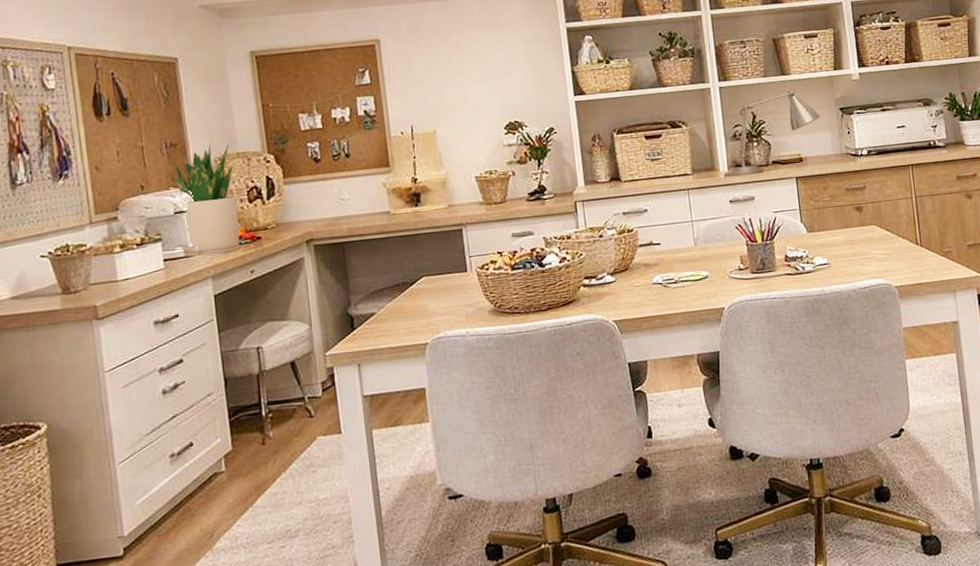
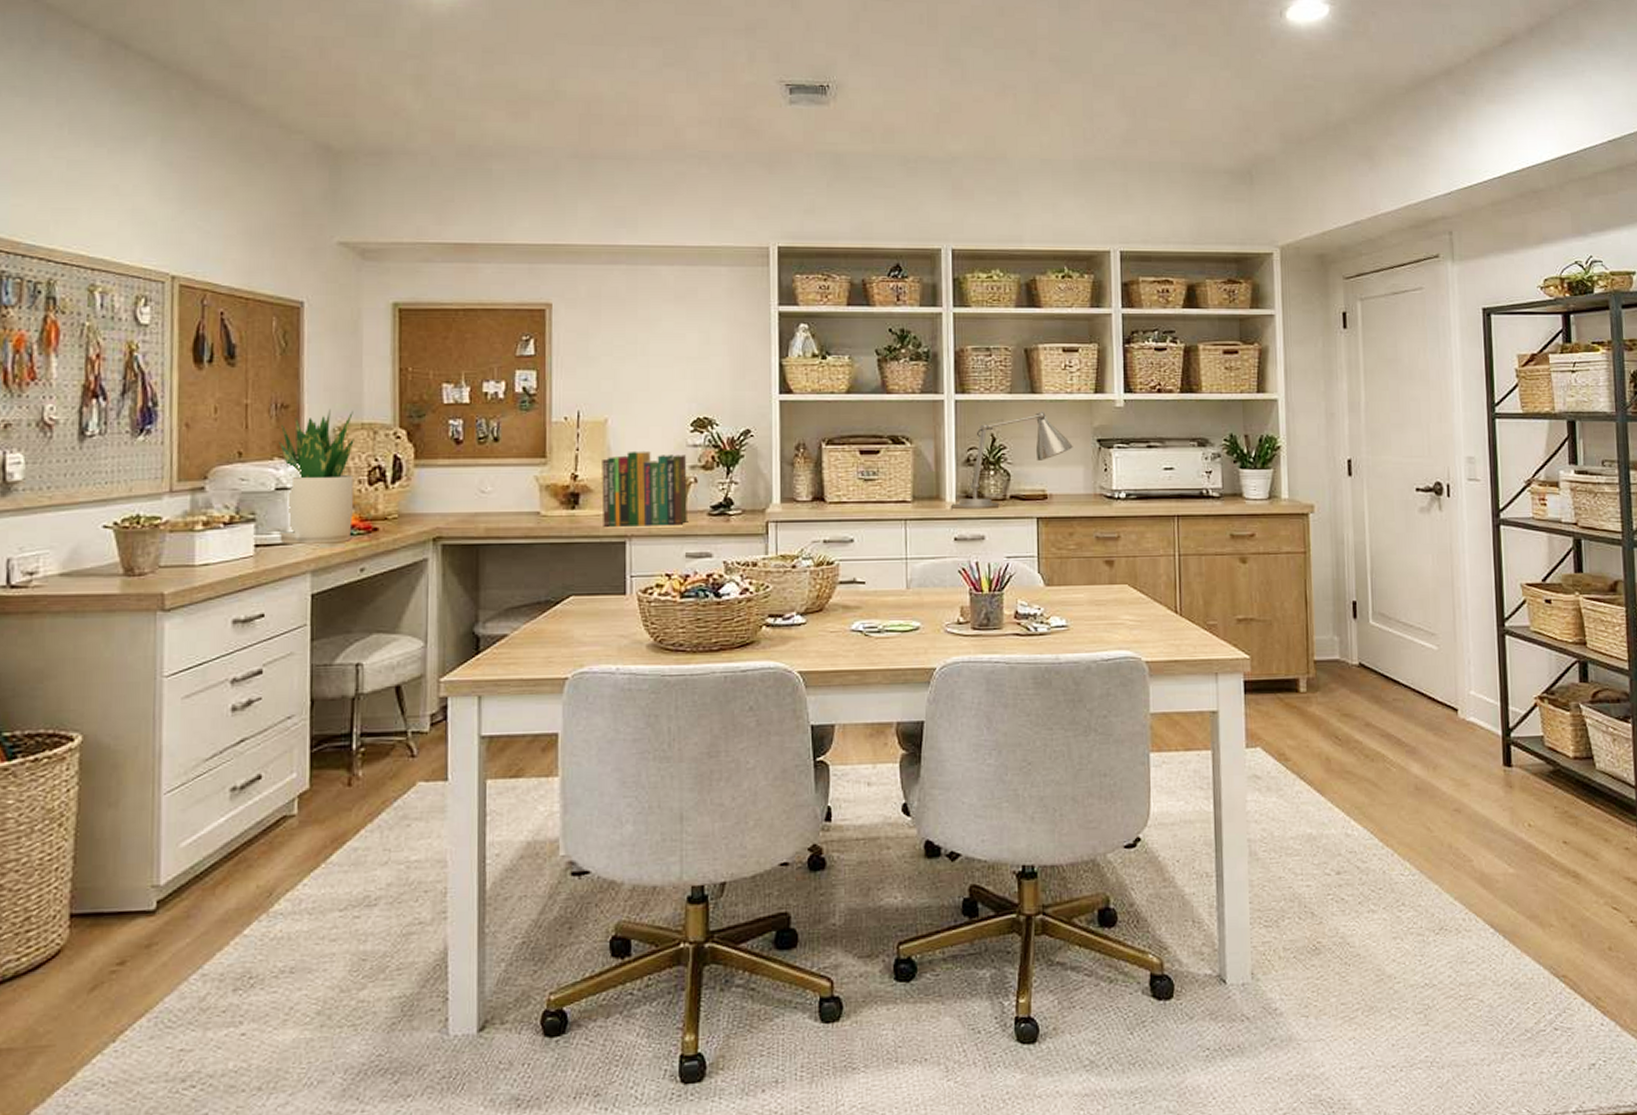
books: none [435,153,510,220] -> present [602,450,687,528]

